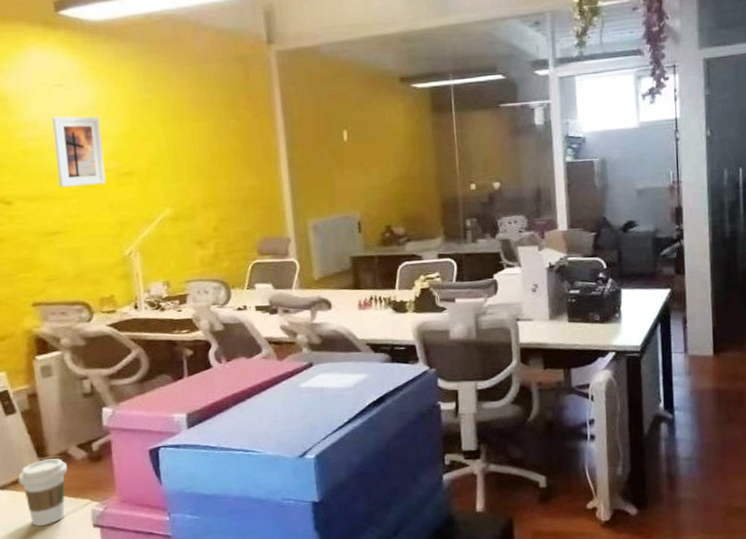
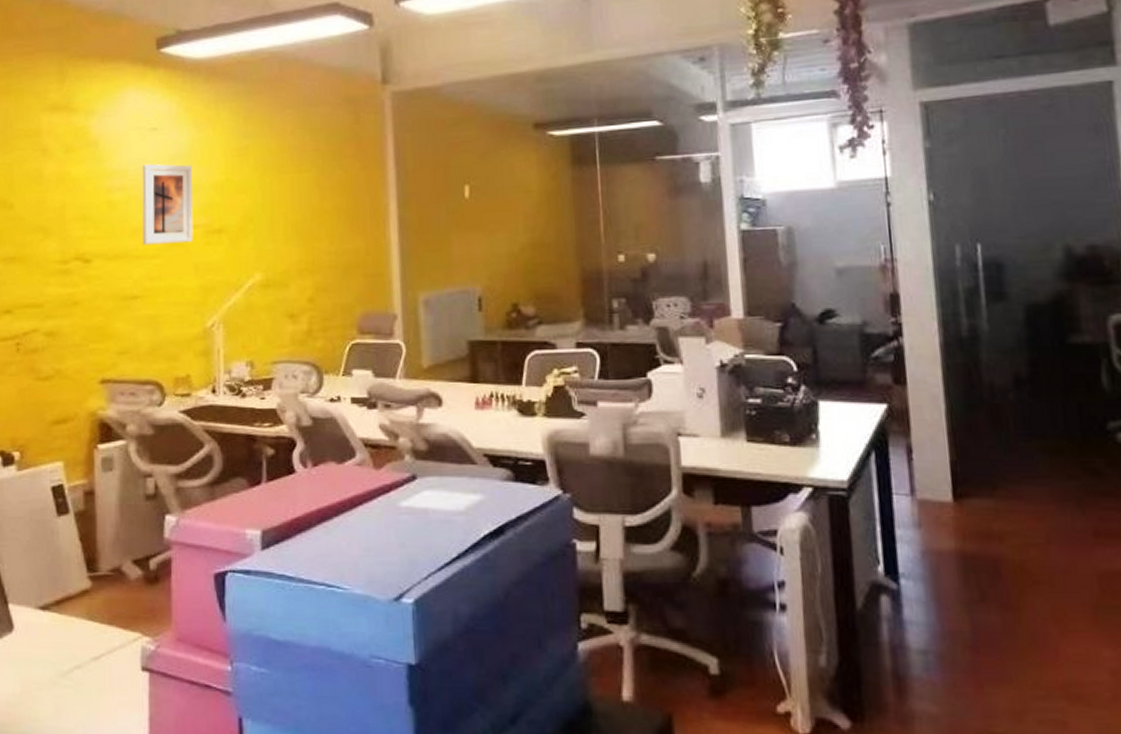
coffee cup: present [17,458,68,526] -> none [62,575,119,663]

